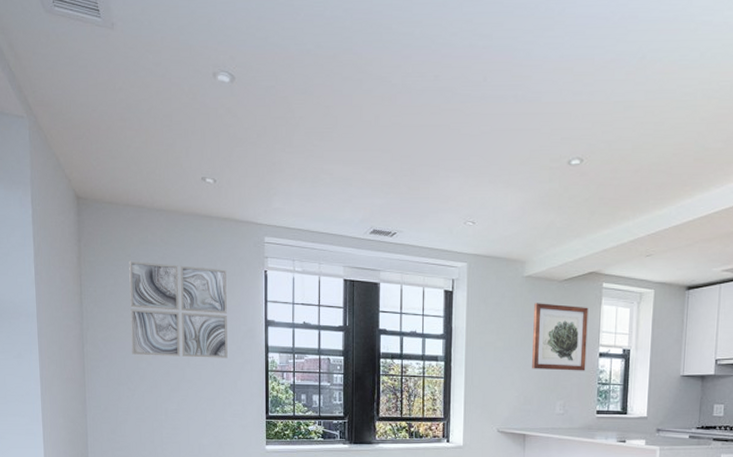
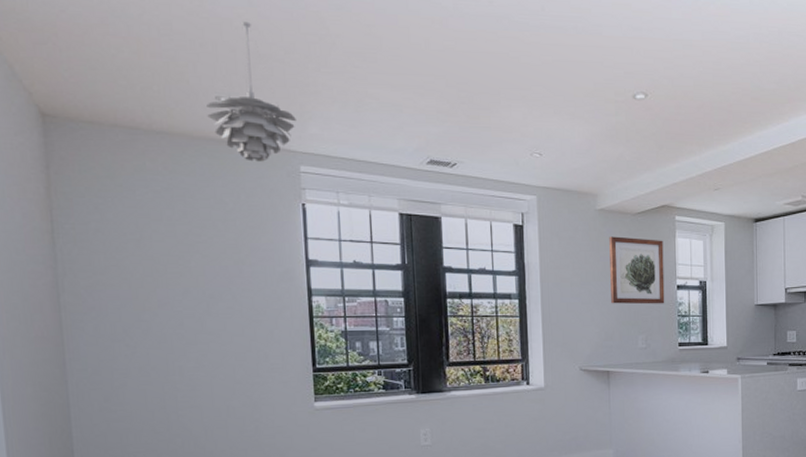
wall art: present [129,260,228,358] -> none [120,191,260,306]
pendant light: none [195,110,263,234] -> present [206,21,296,162]

